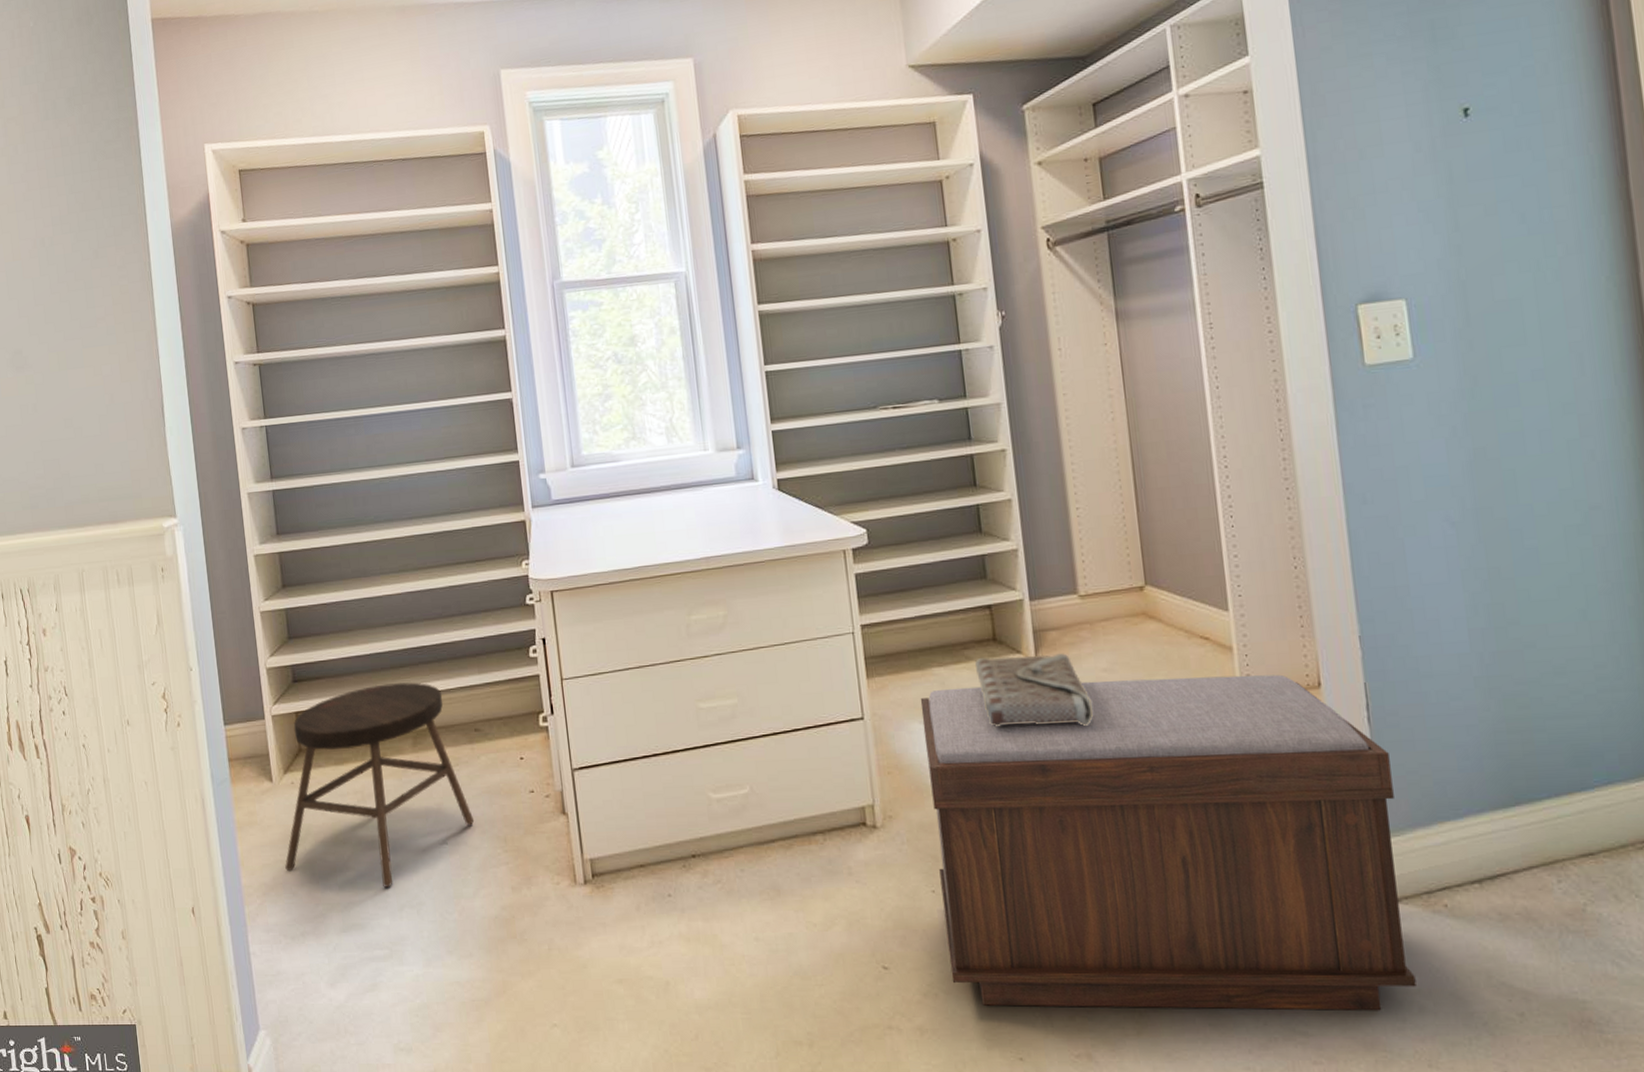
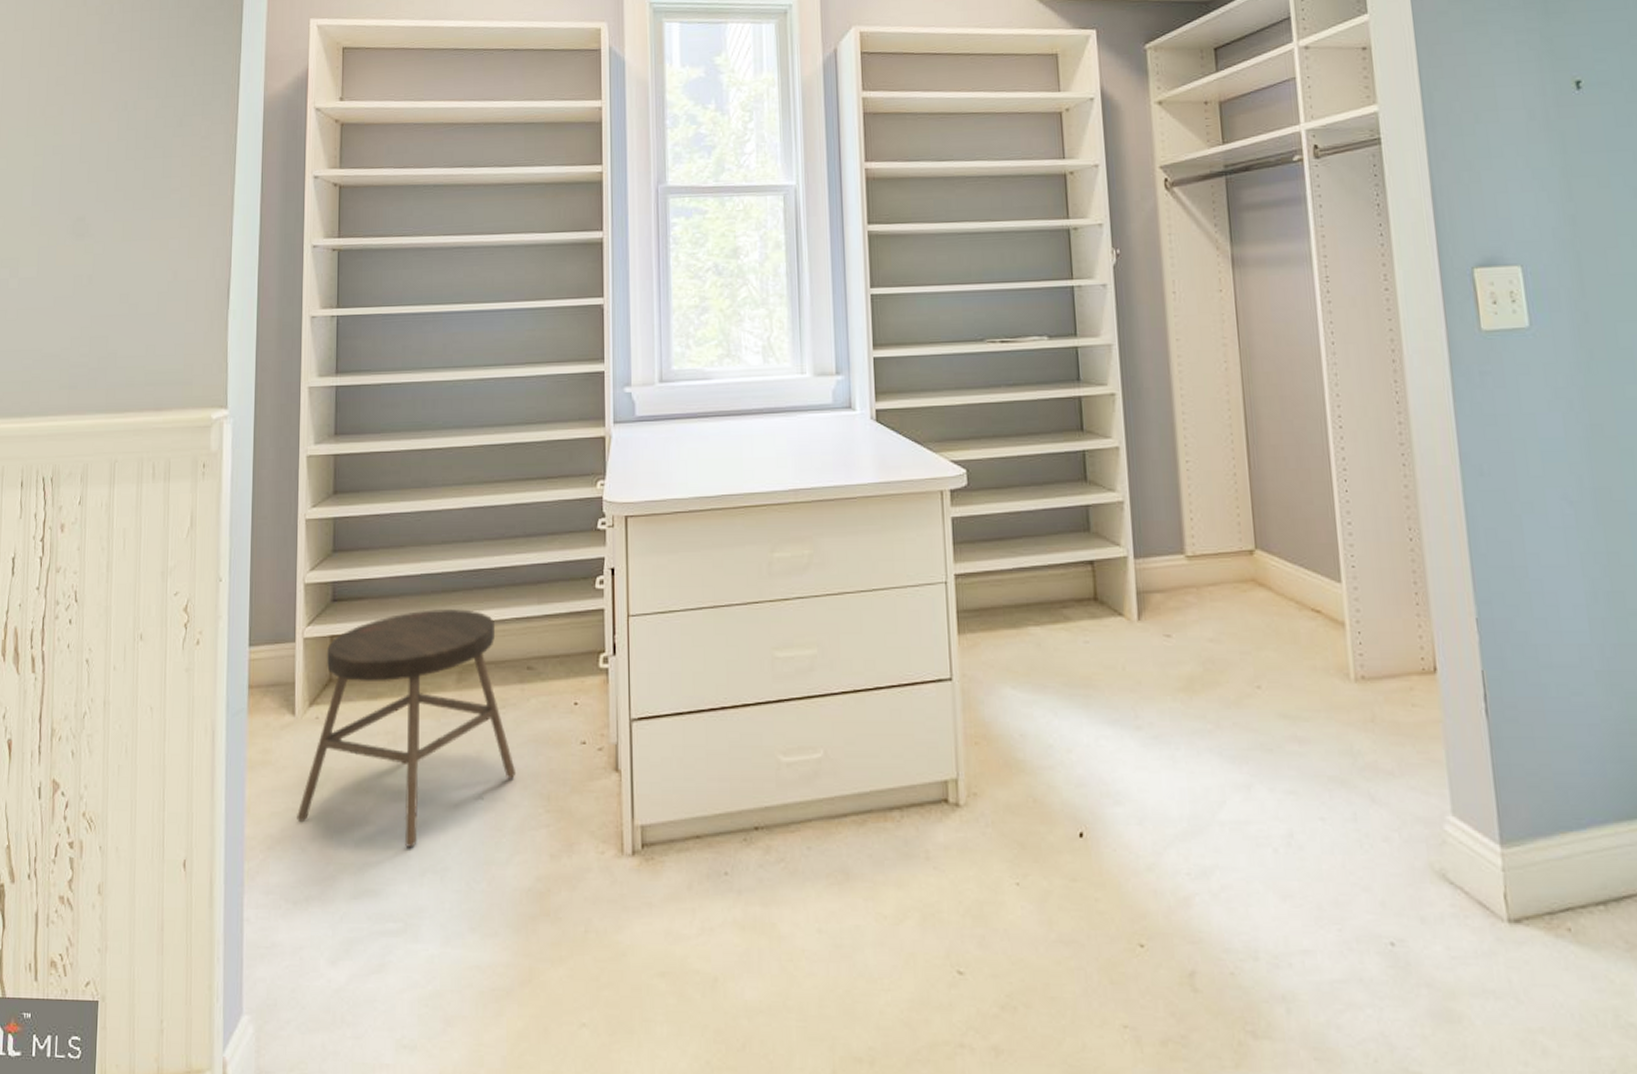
bench: present [920,674,1417,1010] -> none [1013,651,1539,1050]
clutch bag: present [975,653,1094,726] -> none [1074,618,1198,701]

